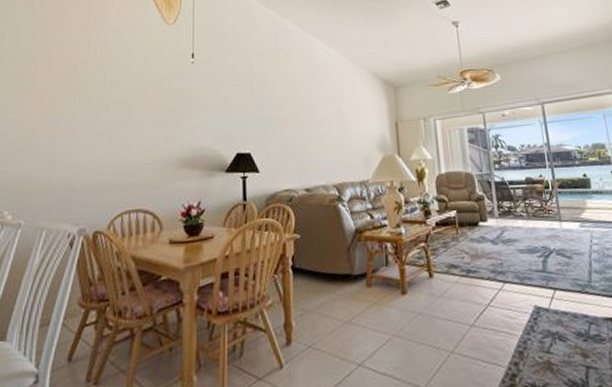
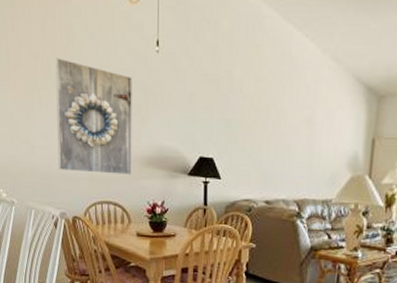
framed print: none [80,73,167,183] -> present [55,58,132,175]

